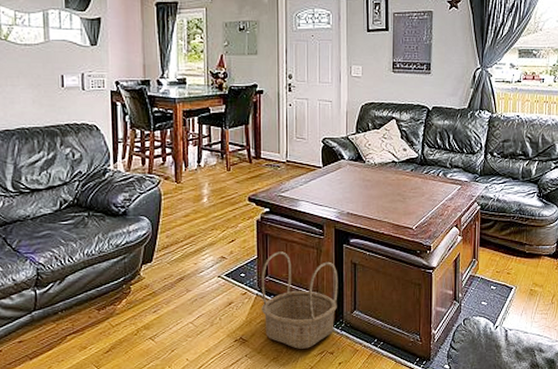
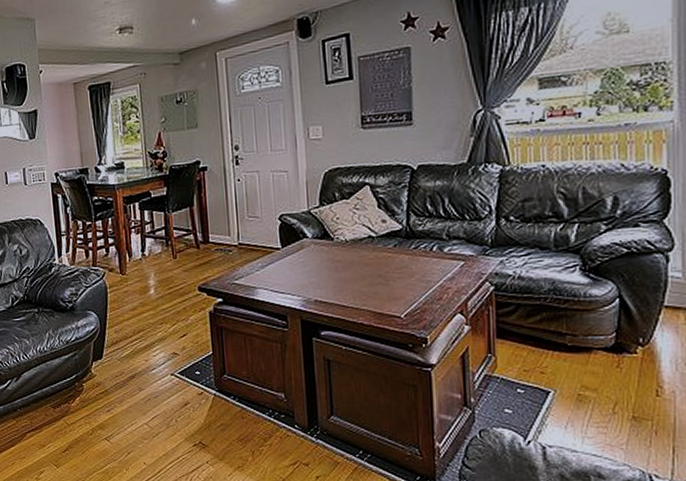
basket: present [261,251,338,349] -> none [218,346,310,458]

